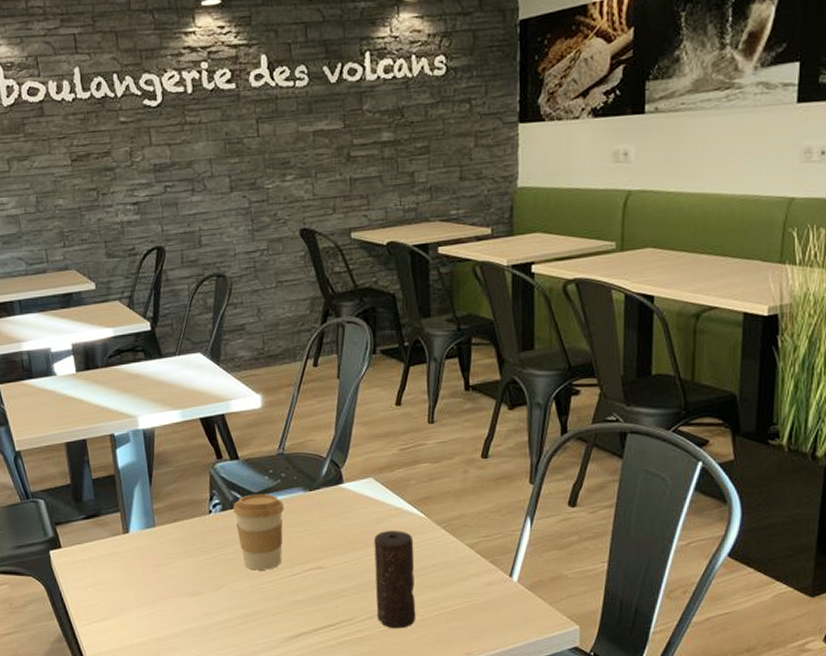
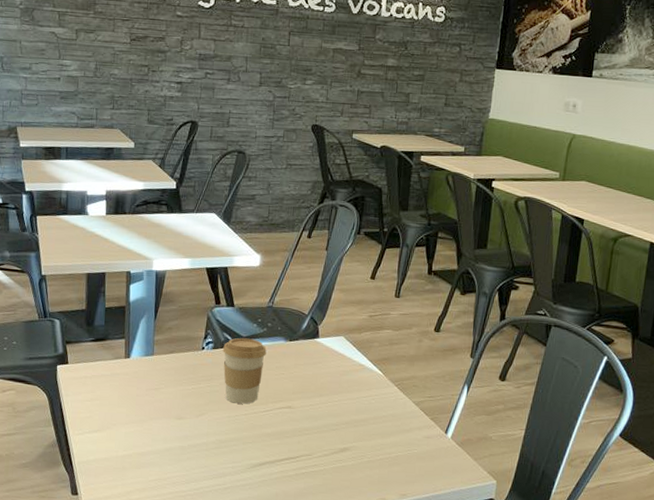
candle: present [373,530,416,629] -> none [331,382,371,468]

